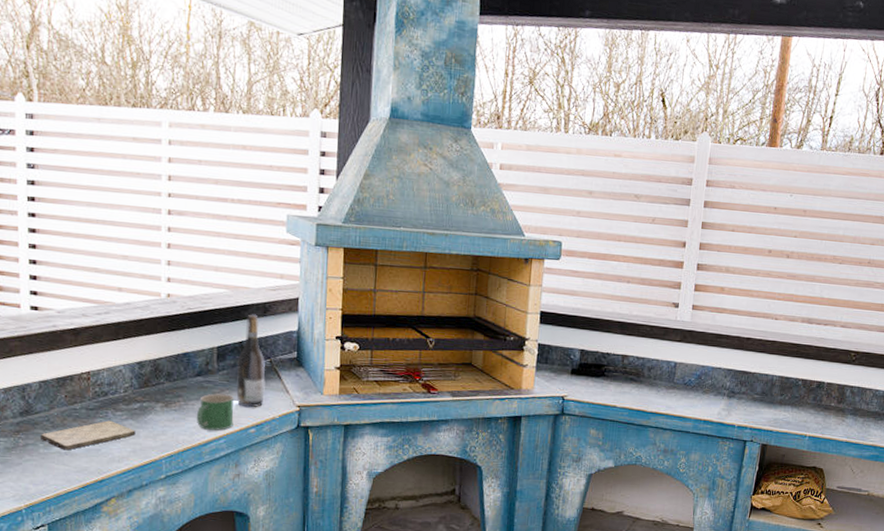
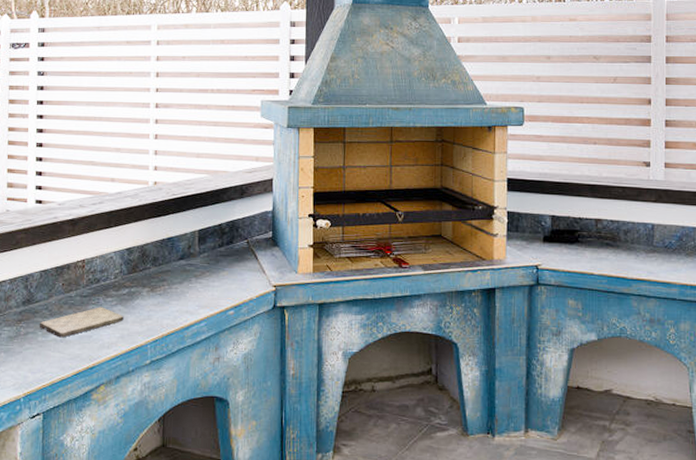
mug: present [196,393,234,431] -> none [179,276,214,313]
wine bottle: present [236,314,266,408] -> none [216,196,244,289]

